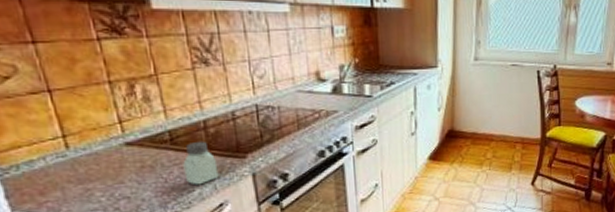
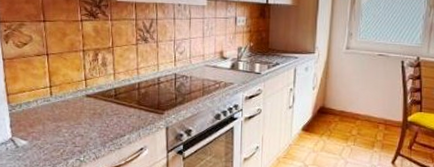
saltshaker: present [183,141,219,185] -> none [120,98,143,132]

